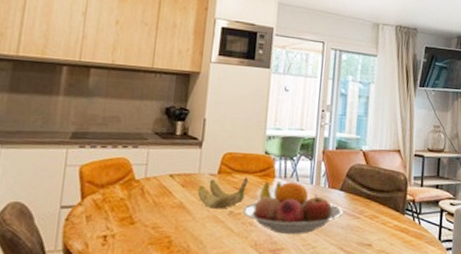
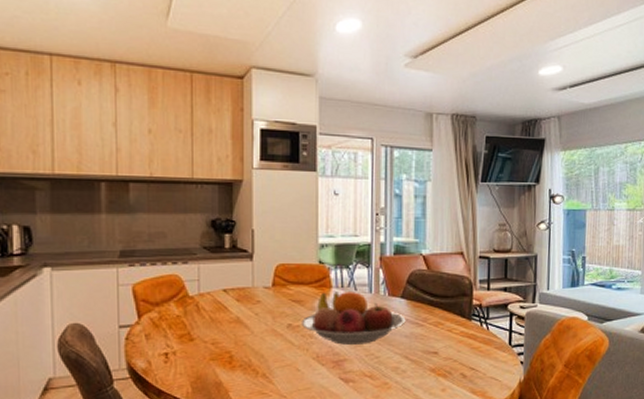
banana: present [197,177,248,209] -> none [253,289,304,322]

